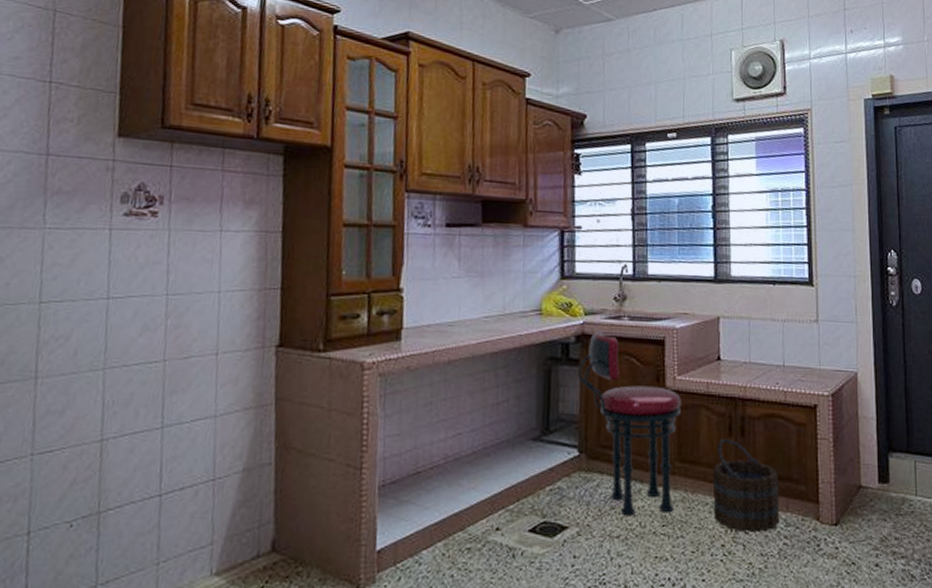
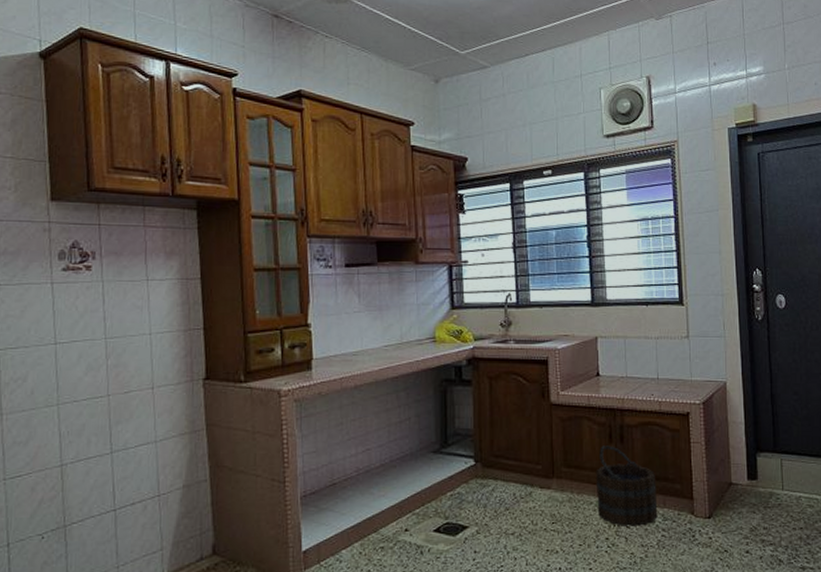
stool: present [578,330,681,516] -> none [471,354,565,516]

